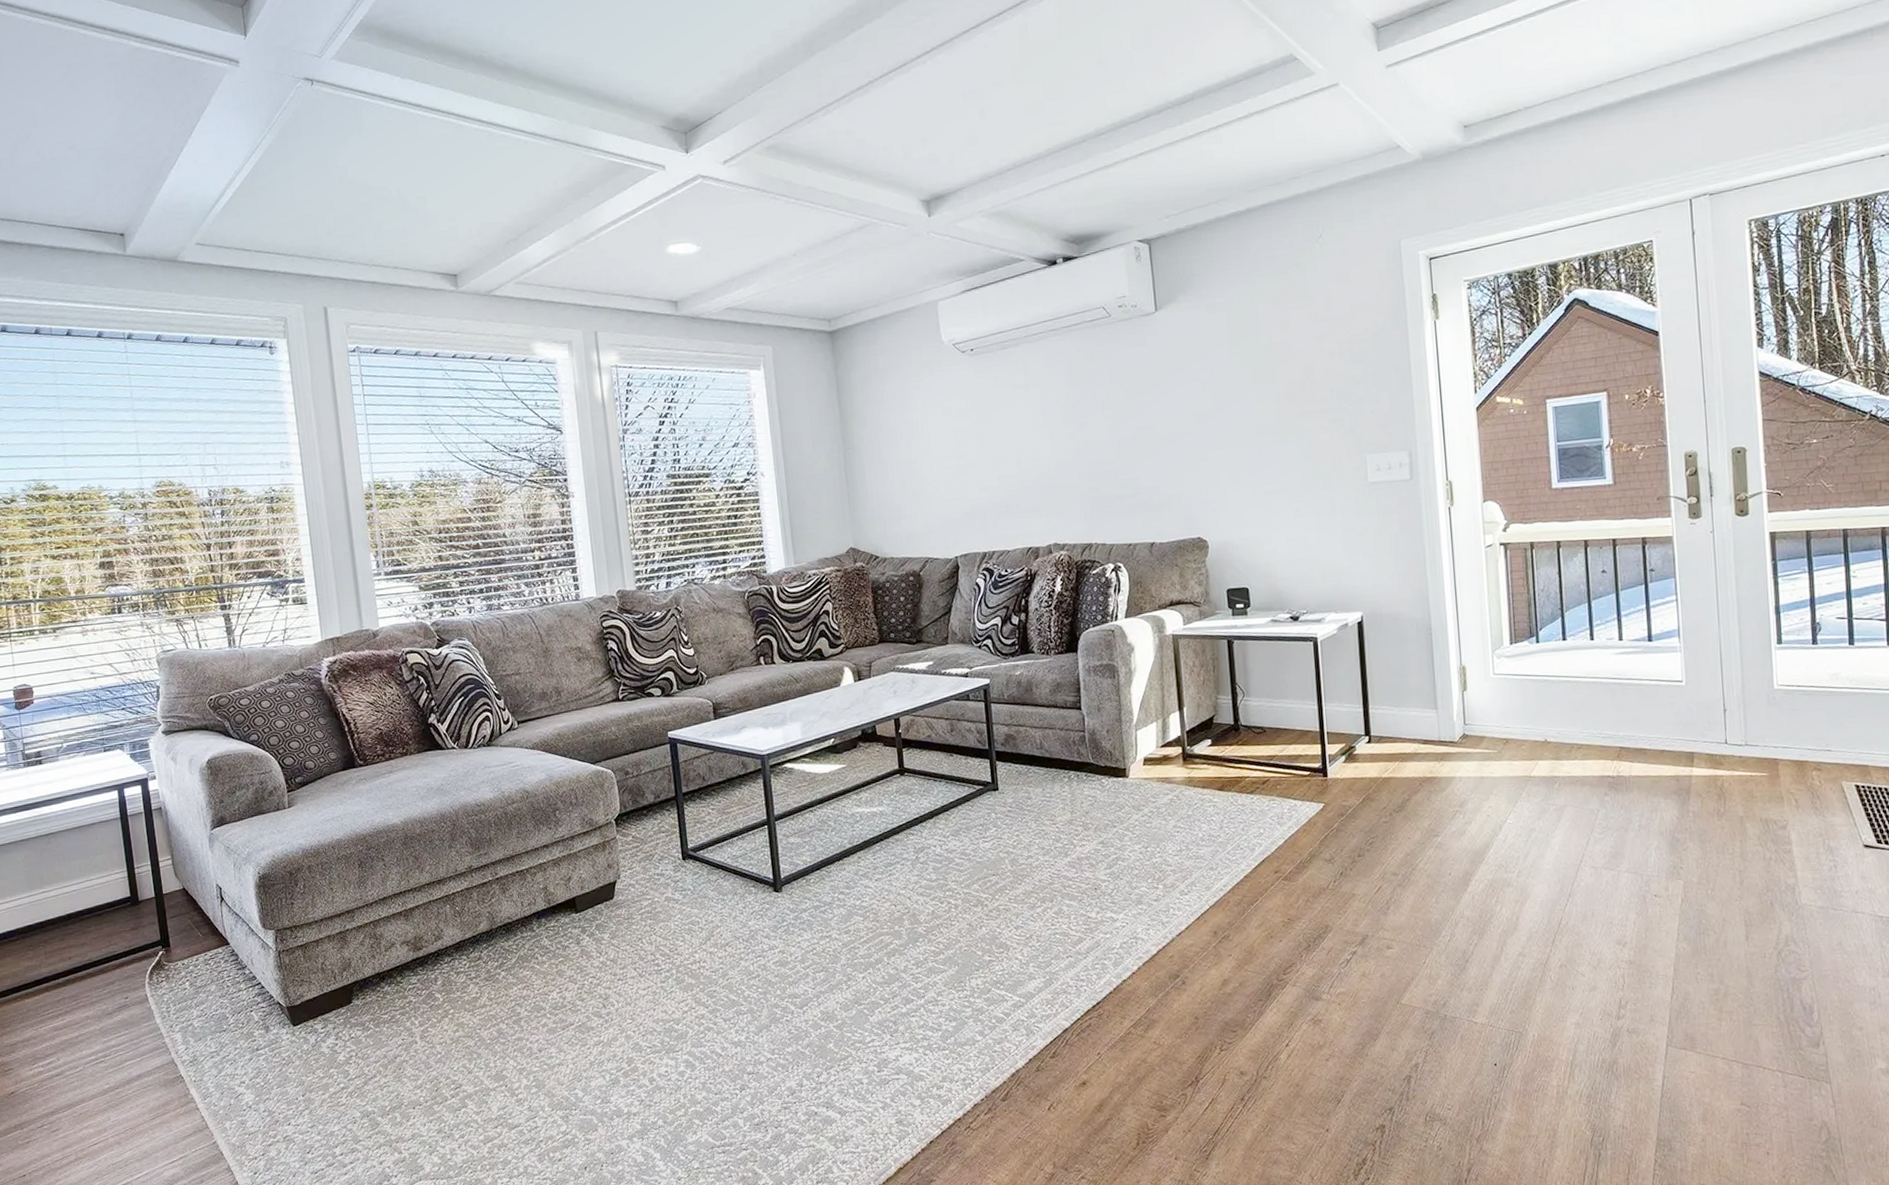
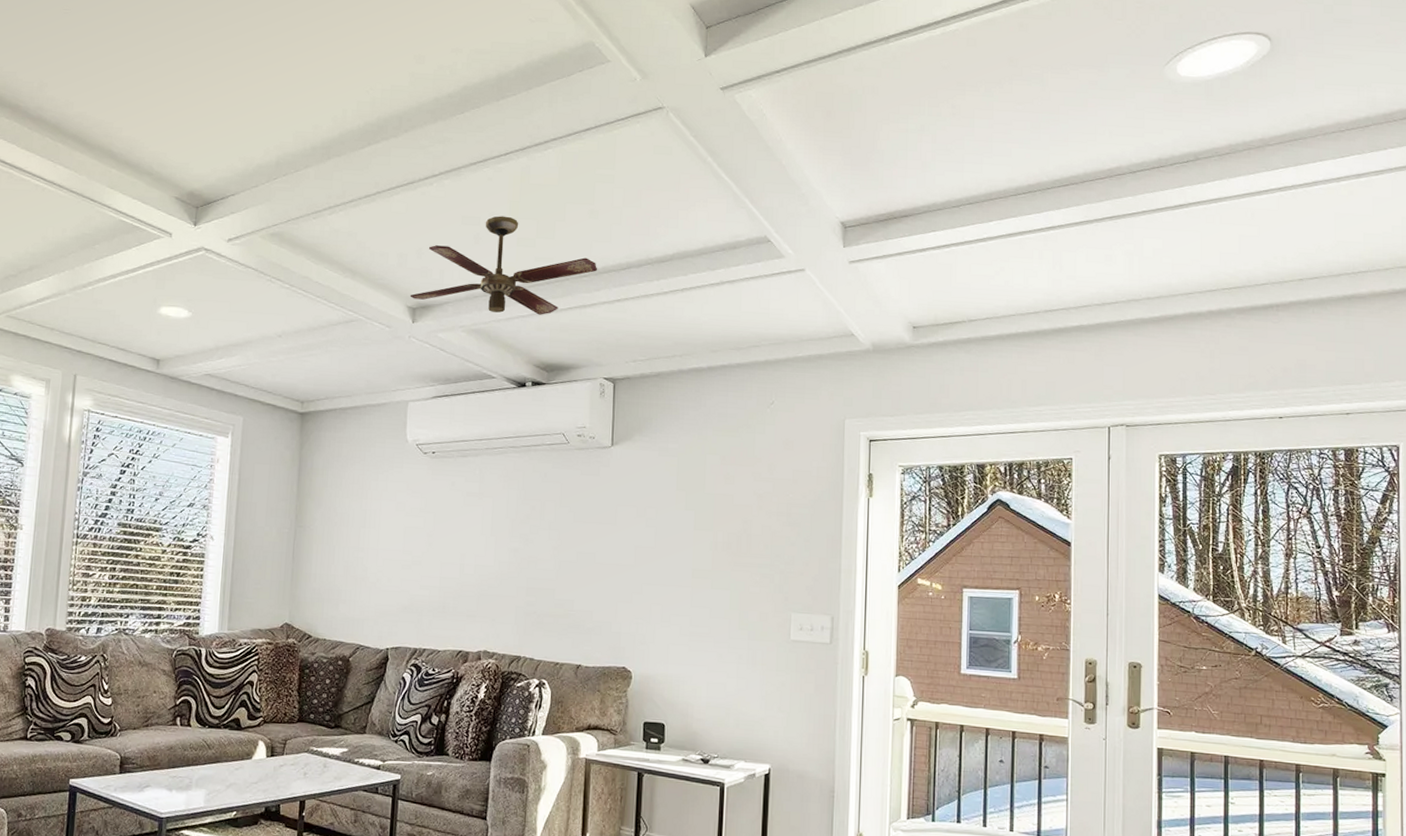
ceiling fan: none [921,83,1115,191] -> present [410,216,598,315]

